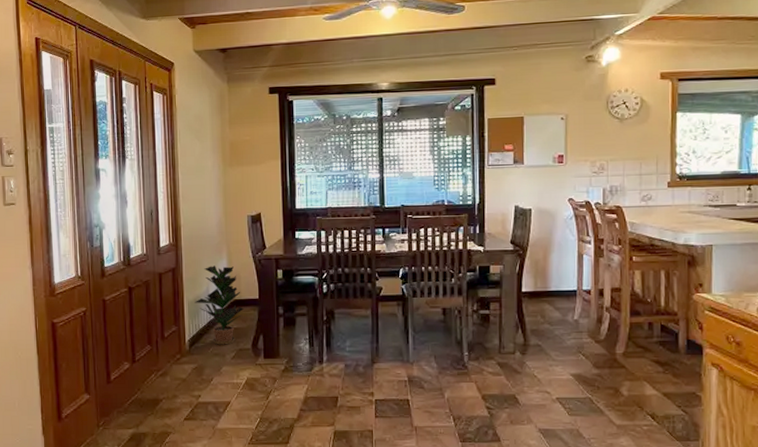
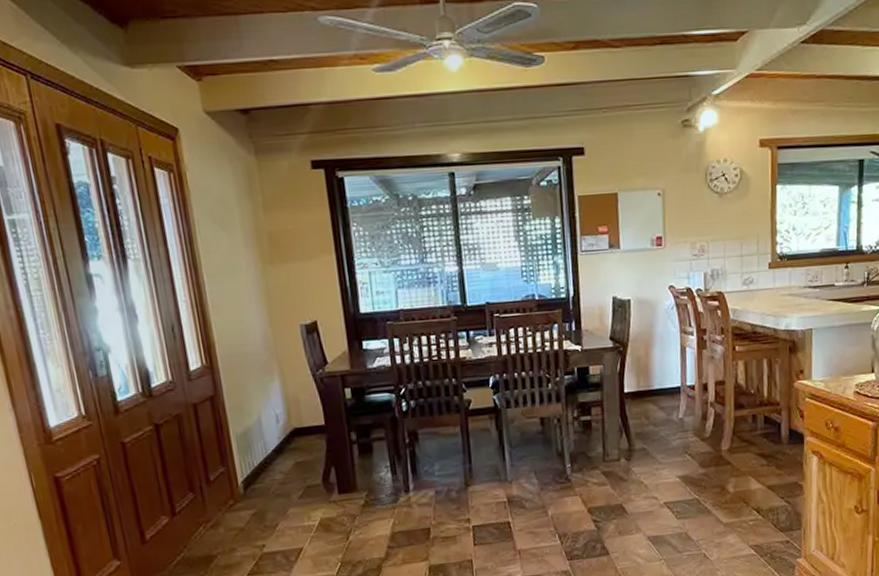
potted plant: present [195,266,244,345] -> none [244,388,308,484]

